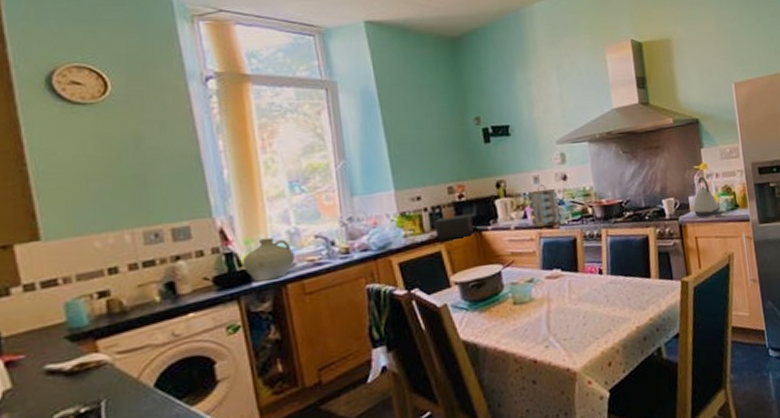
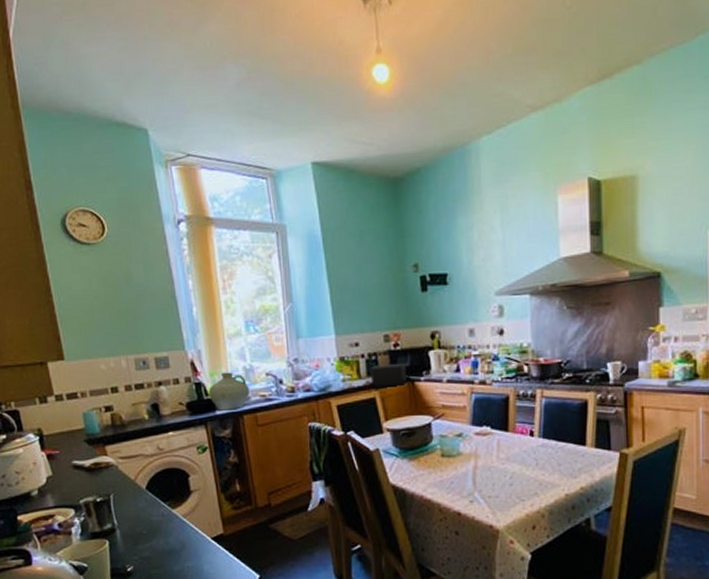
spice rack: present [527,184,561,228] -> none [461,337,494,383]
kettle: present [693,177,719,217] -> none [643,340,674,385]

